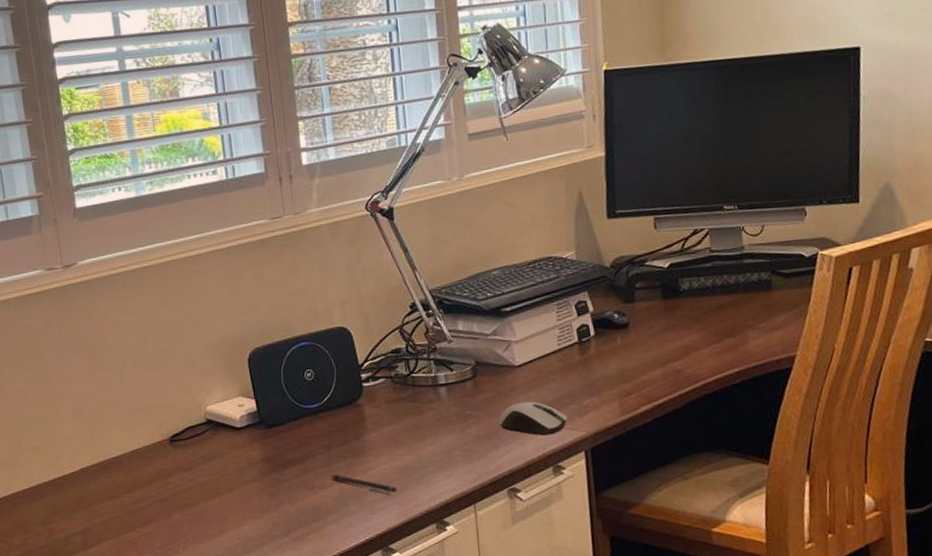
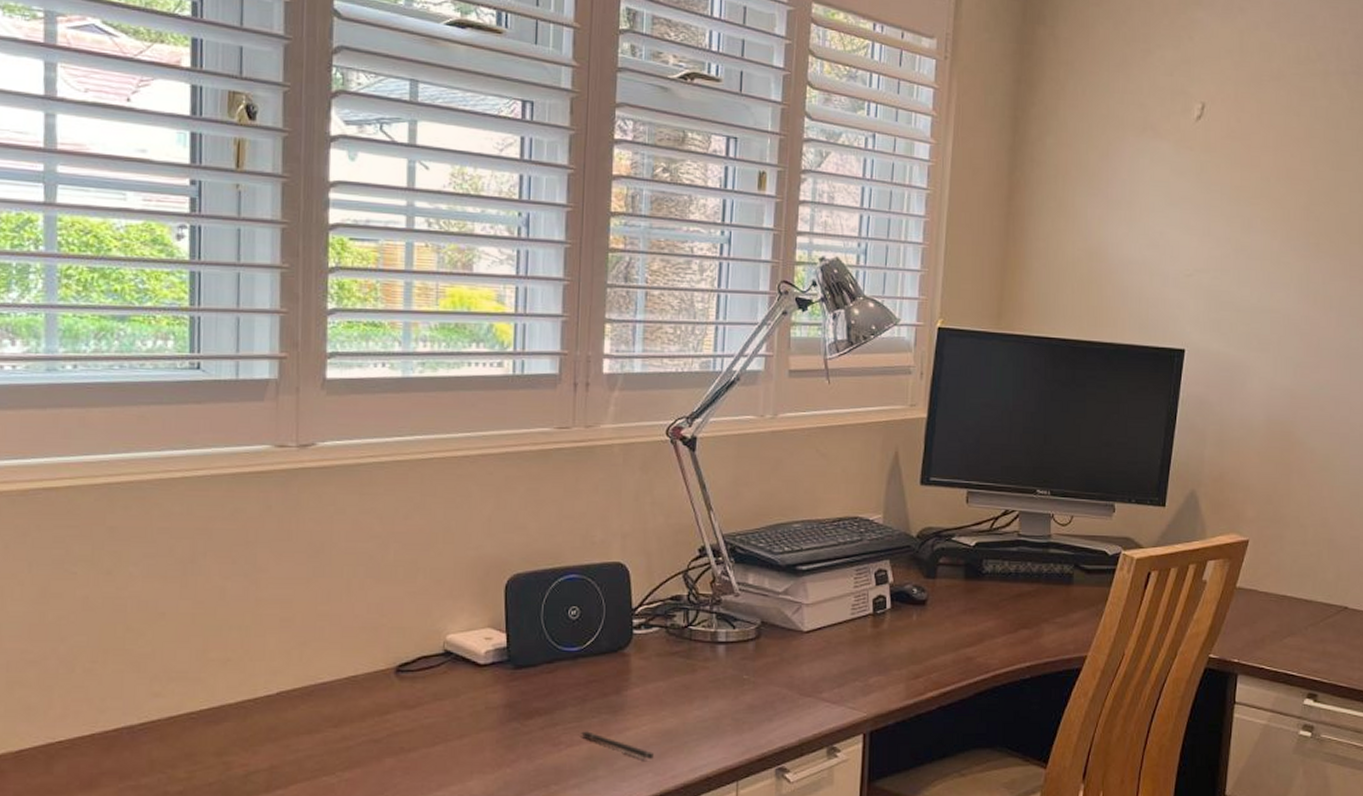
computer mouse: present [498,401,568,436] -> none [776,672,850,712]

